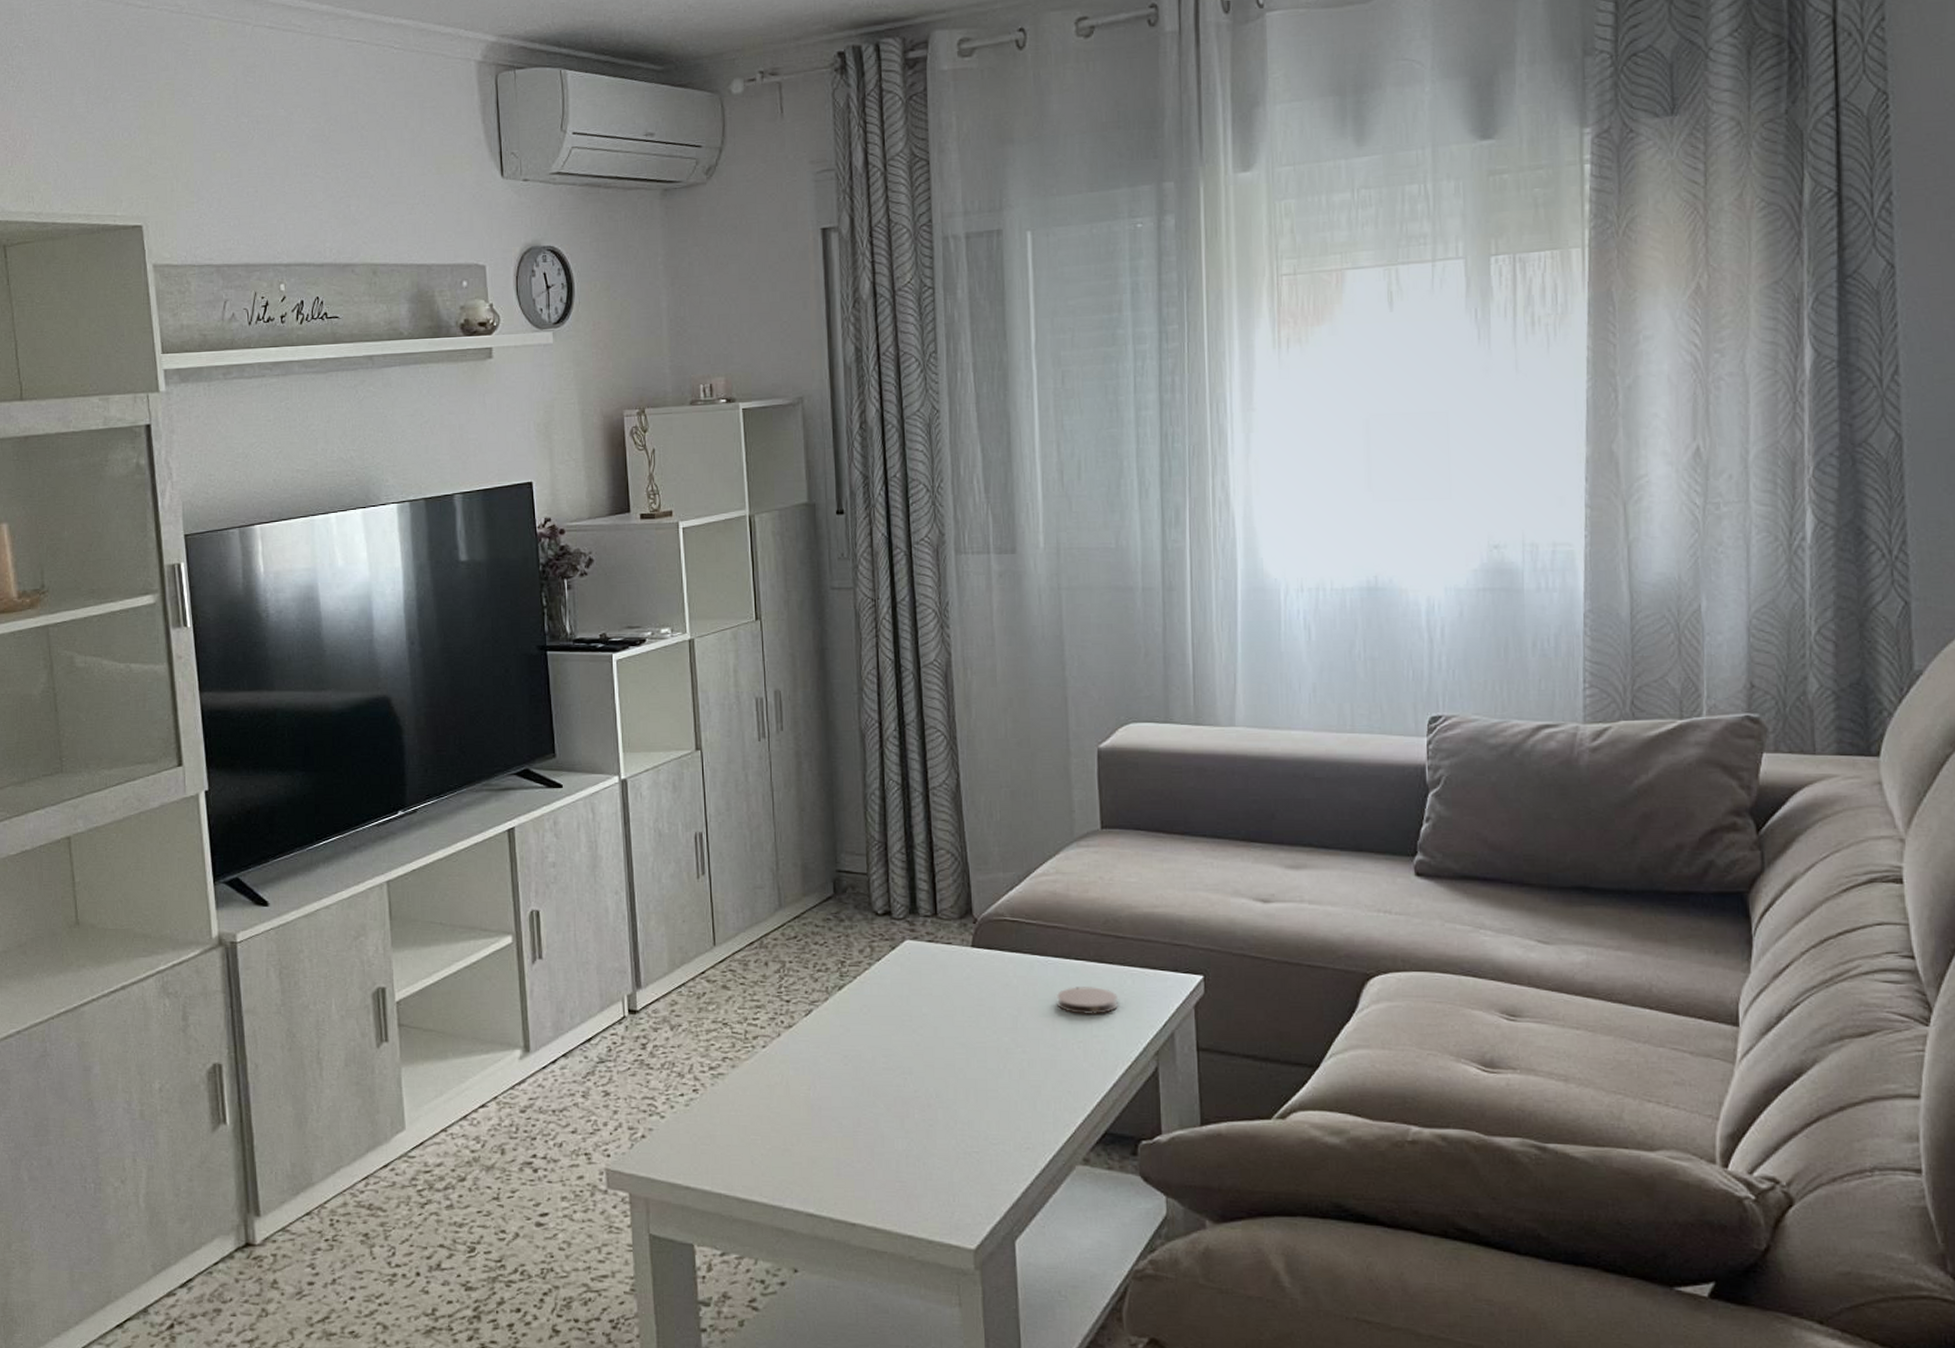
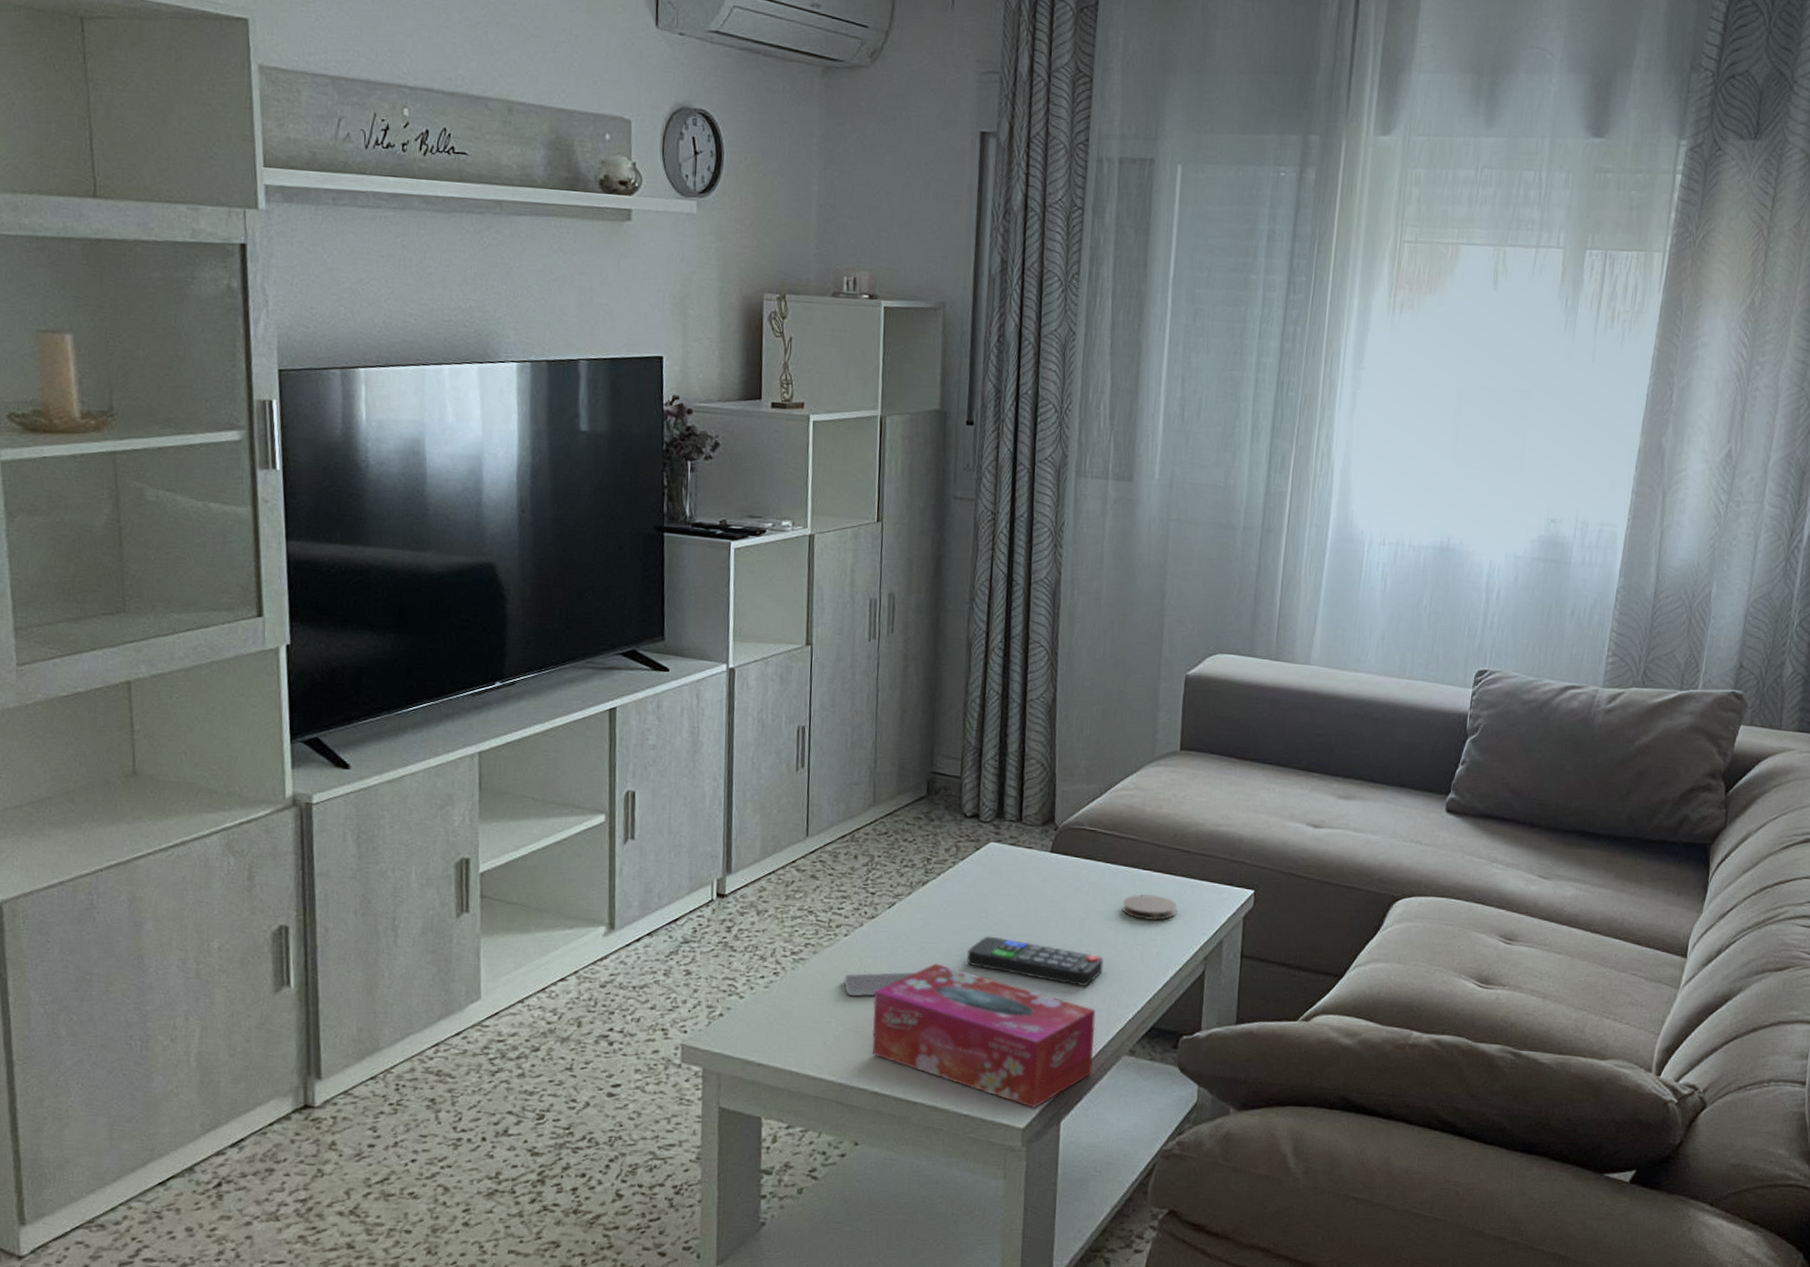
smartphone: none [766,1082,841,1111] -> present [843,972,916,996]
tissue box: none [799,1071,1044,1227] -> present [872,962,1096,1108]
remote control: none [894,1040,1043,1091] -> present [967,936,1104,987]

